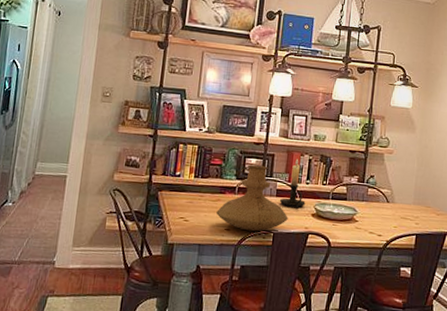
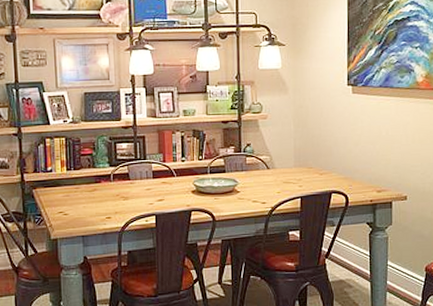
vase: present [216,165,288,232] -> none [95,149,168,217]
candle holder: present [280,158,306,209] -> none [158,137,184,188]

